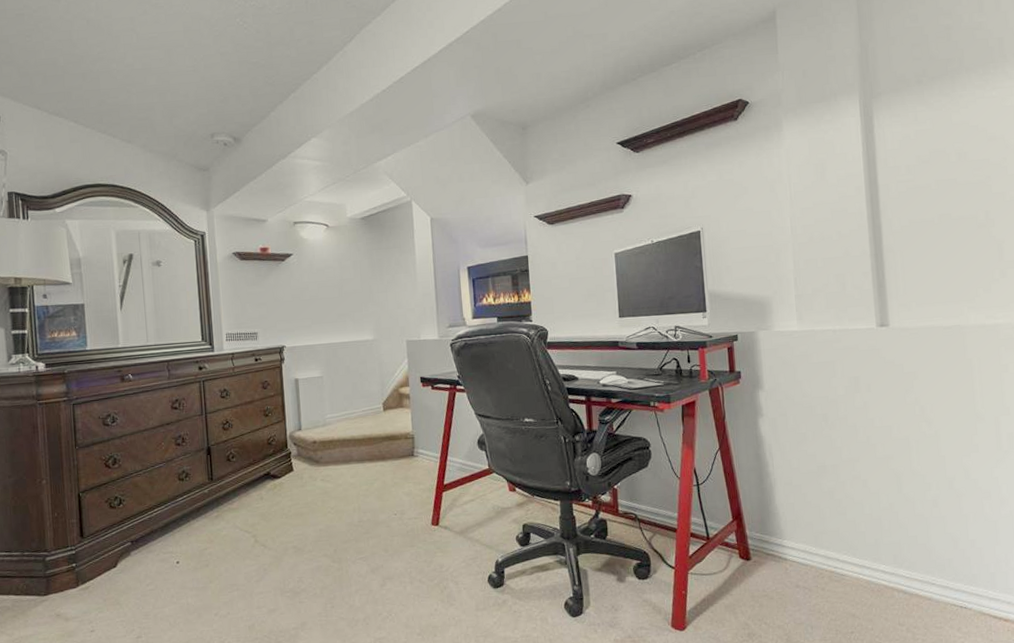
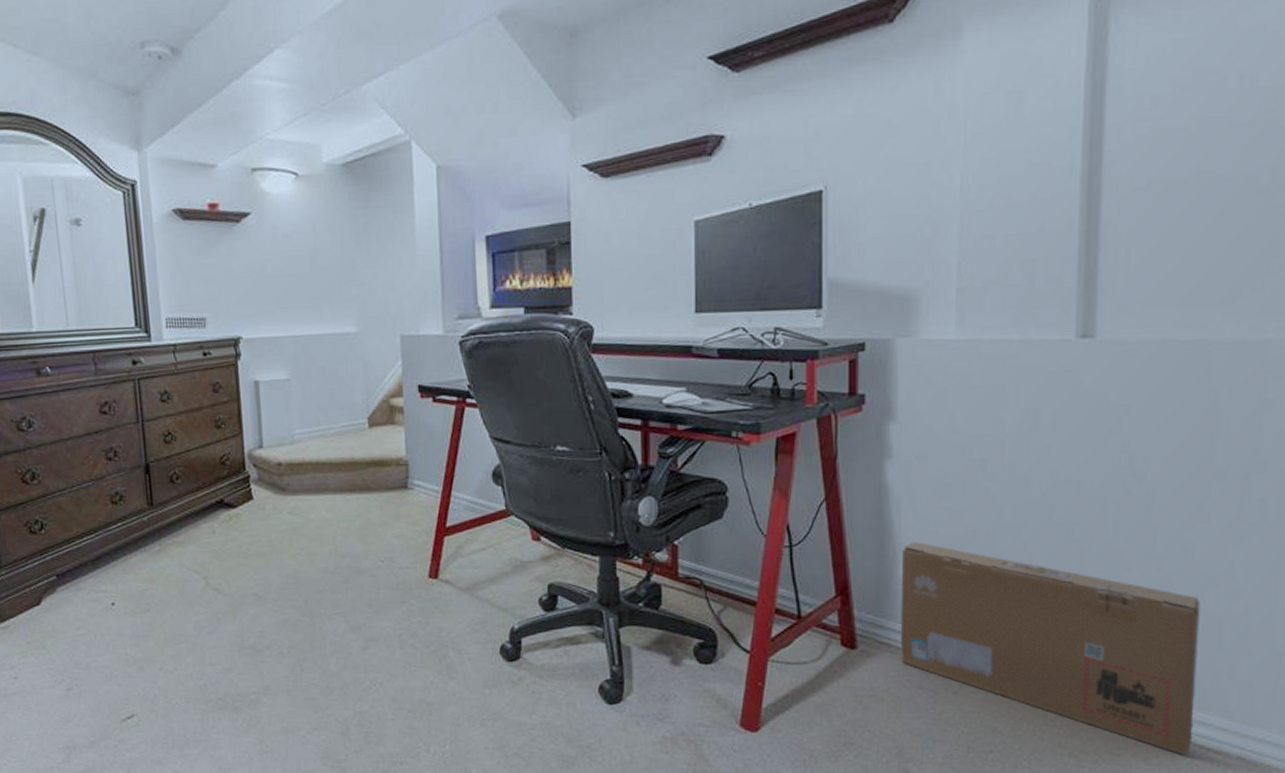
cardboard box: none [776,476,989,624] -> present [900,541,1201,754]

